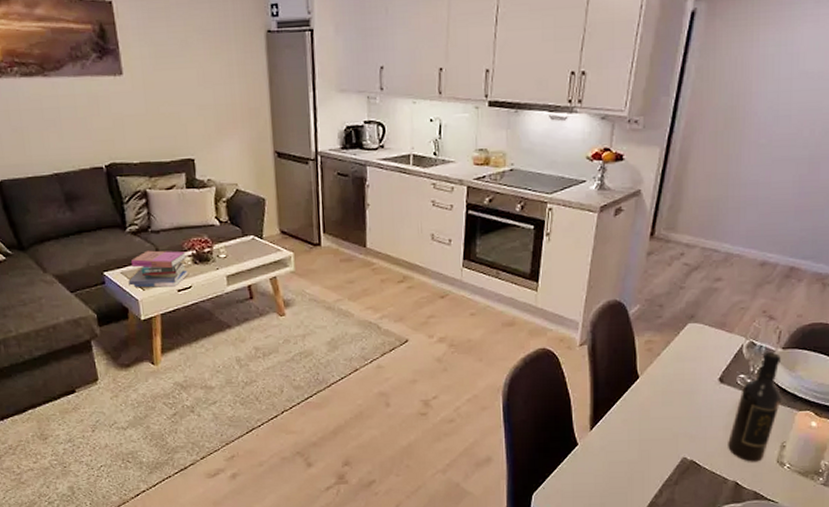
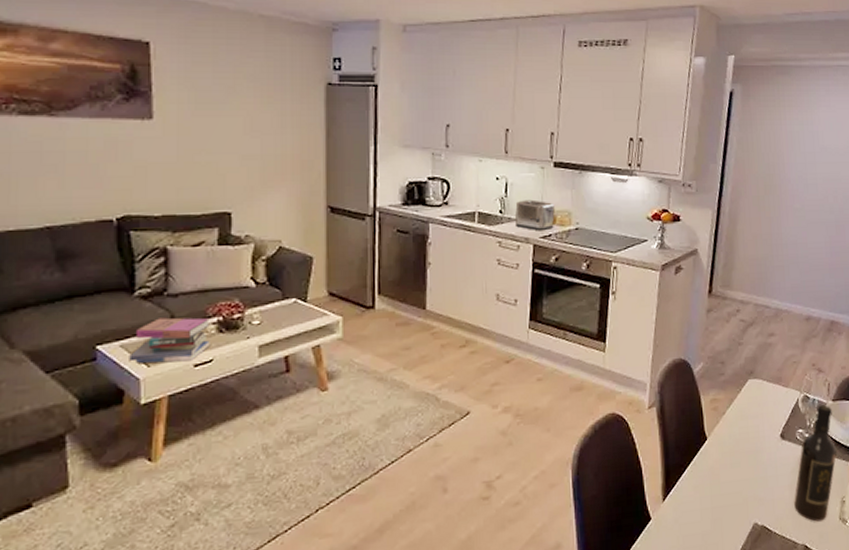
toaster: none [448,141,489,173] -> present [514,199,555,231]

